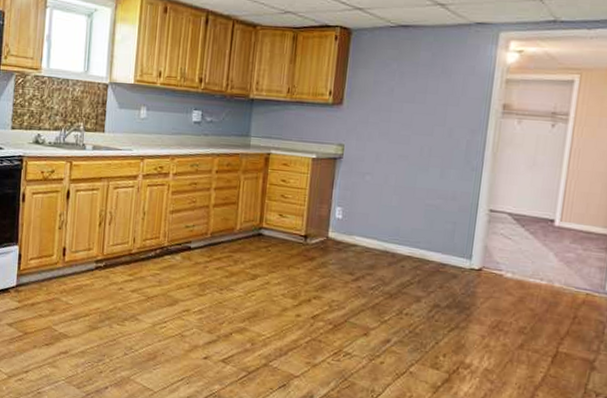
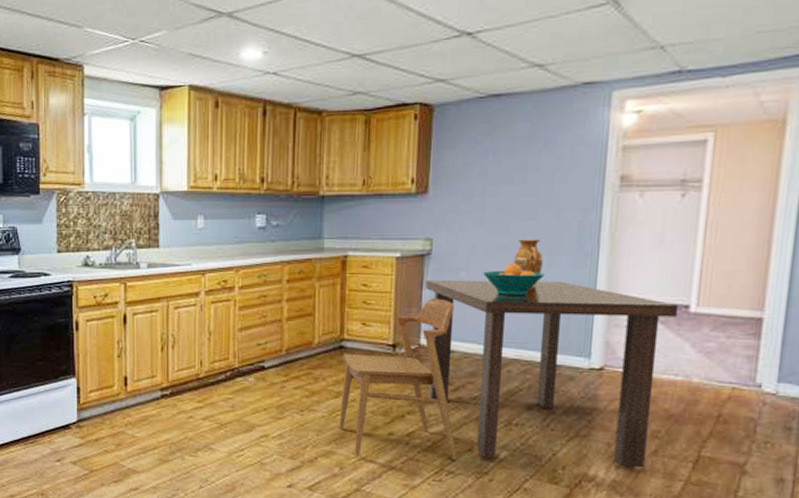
chair: none [252,197,360,343] -> present [338,298,457,460]
dining table: none [333,180,546,360] -> present [426,279,679,469]
fruit bowl: none [385,171,437,201] -> present [483,263,545,296]
vase: none [411,151,436,195] -> present [513,239,543,288]

